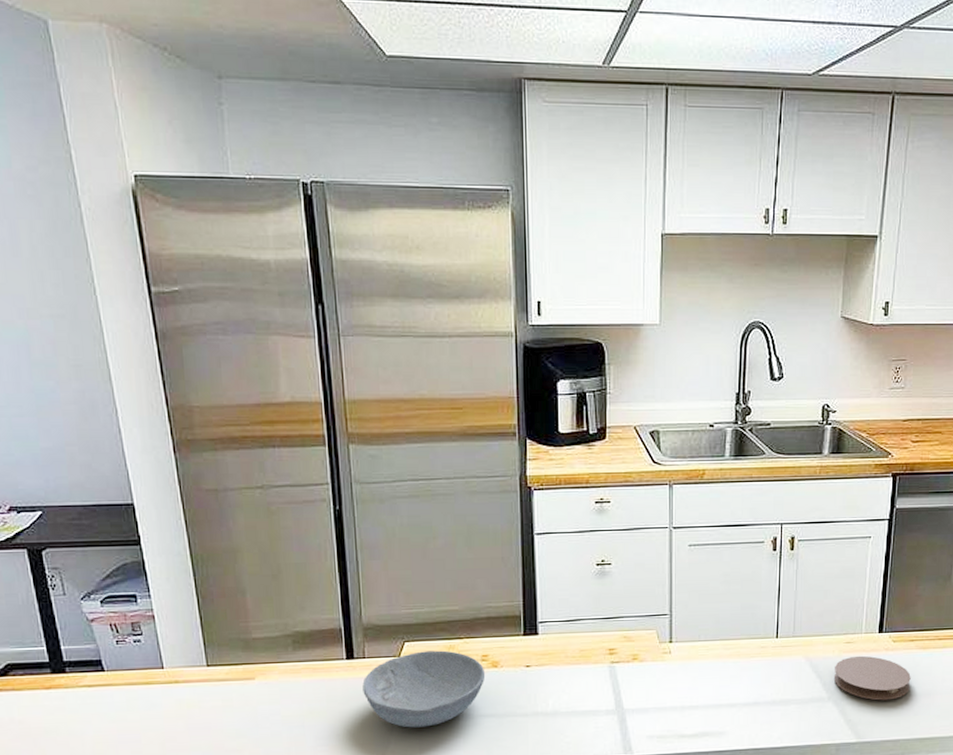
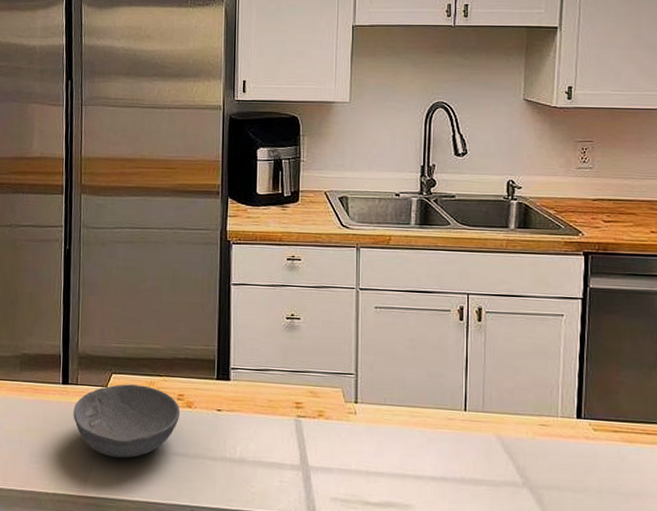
coaster: present [833,655,911,701] -> none [528,441,617,496]

